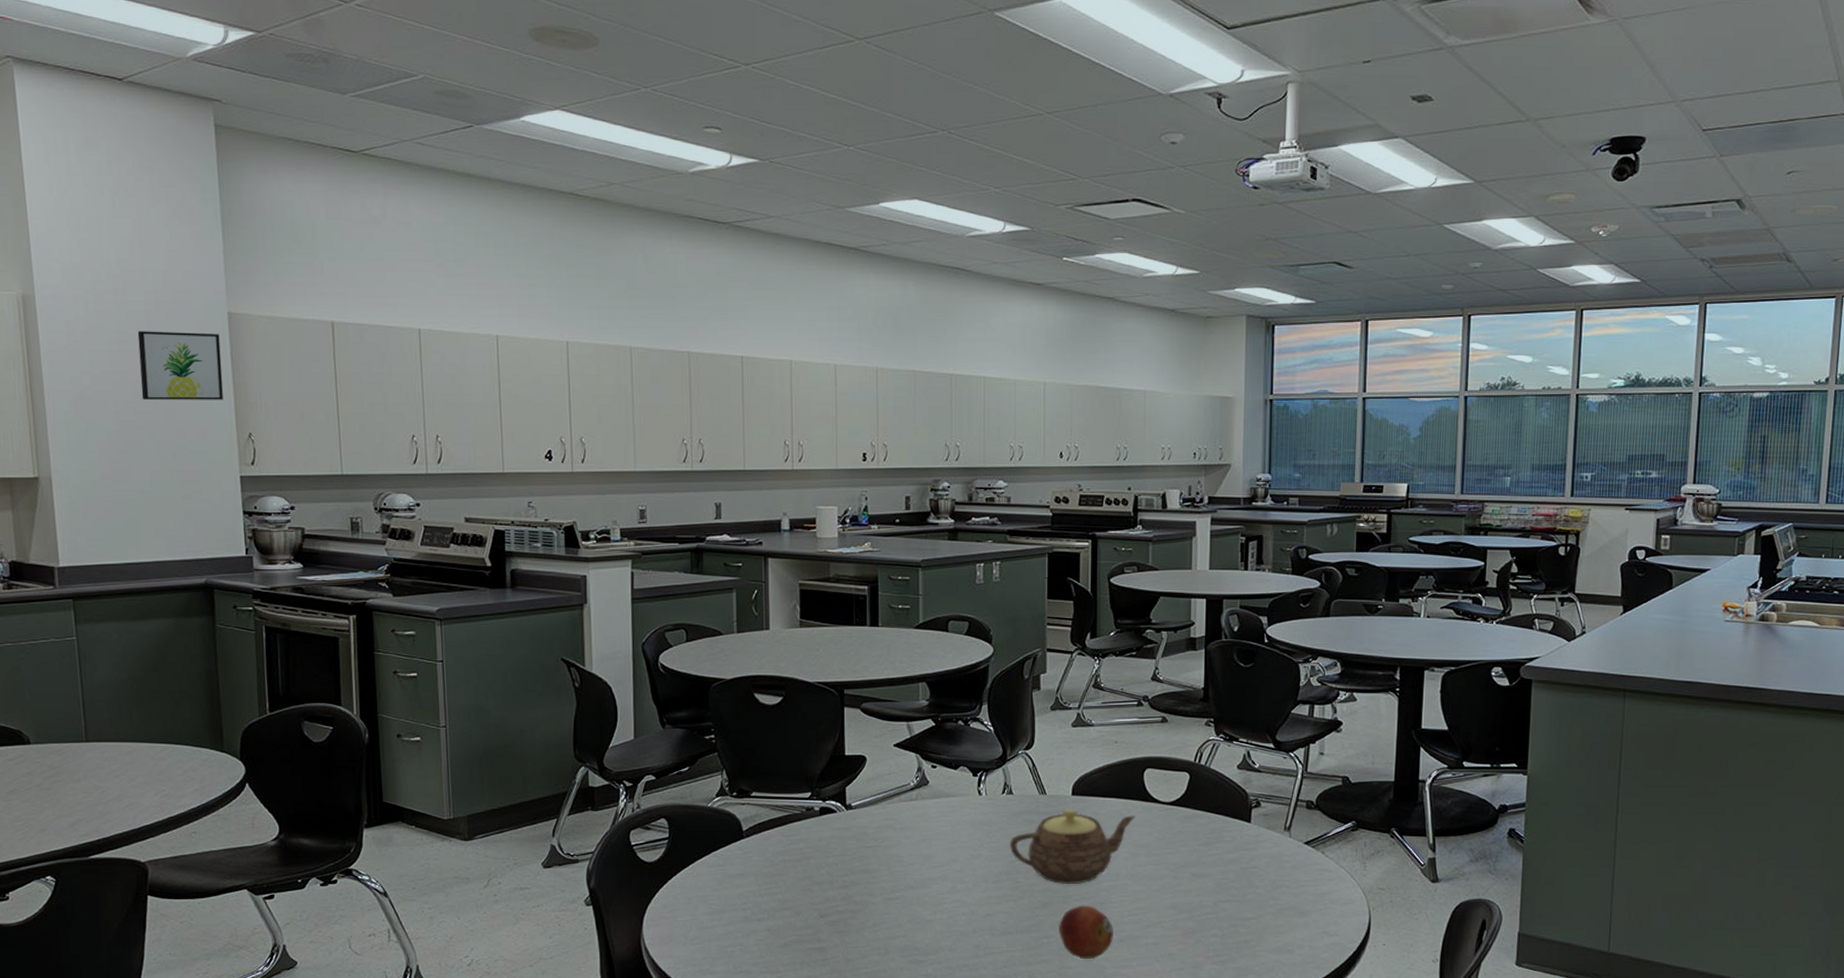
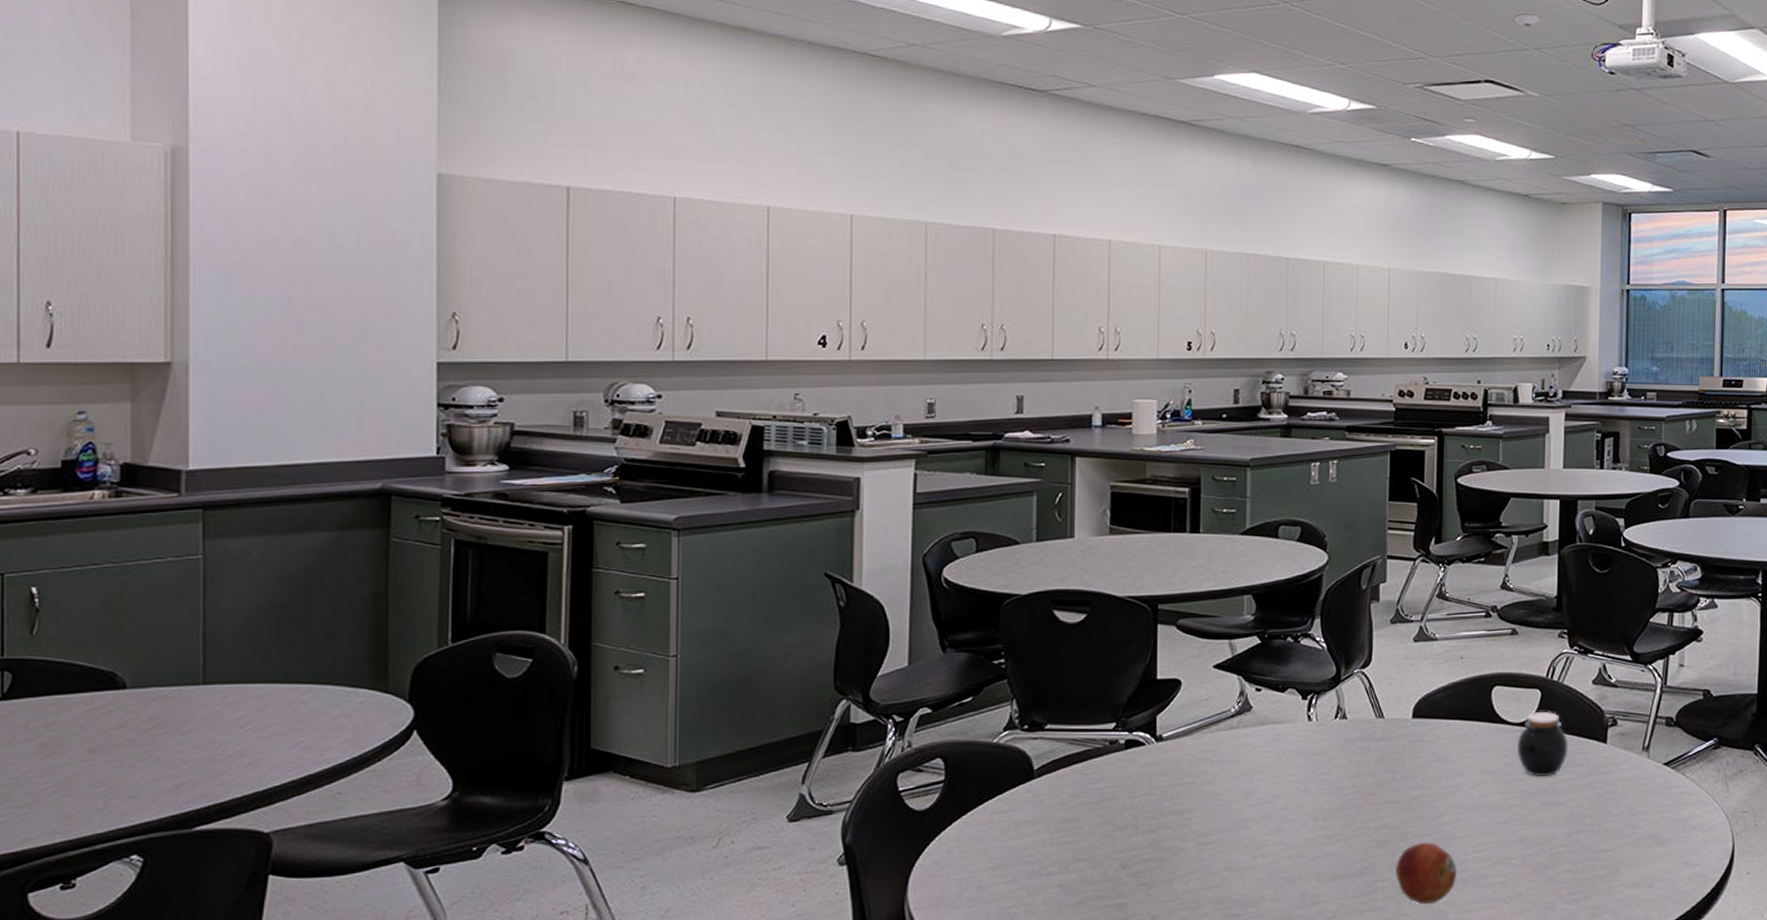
wall art: present [137,331,223,400] -> none [318,192,425,274]
teapot: present [1009,809,1136,885] -> none [1341,733,1482,820]
jar: none [1167,792,1215,850] -> present [1517,711,1569,776]

